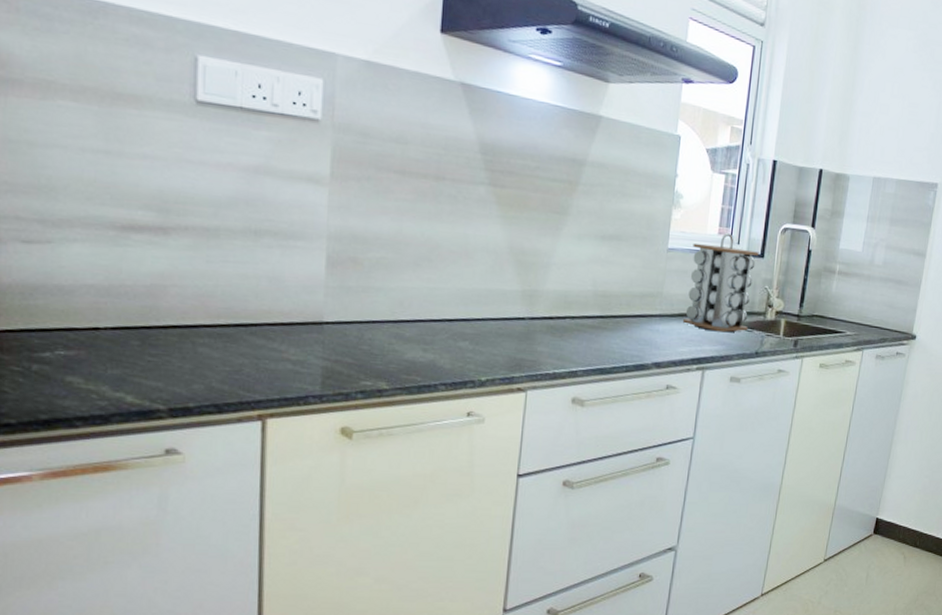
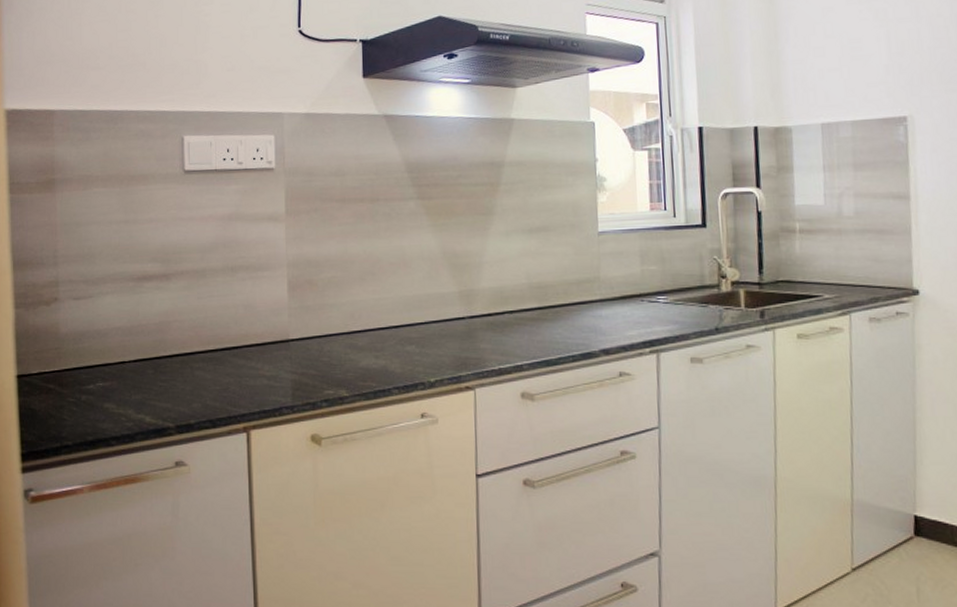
spice rack: present [683,232,759,333] -> none [624,207,702,311]

